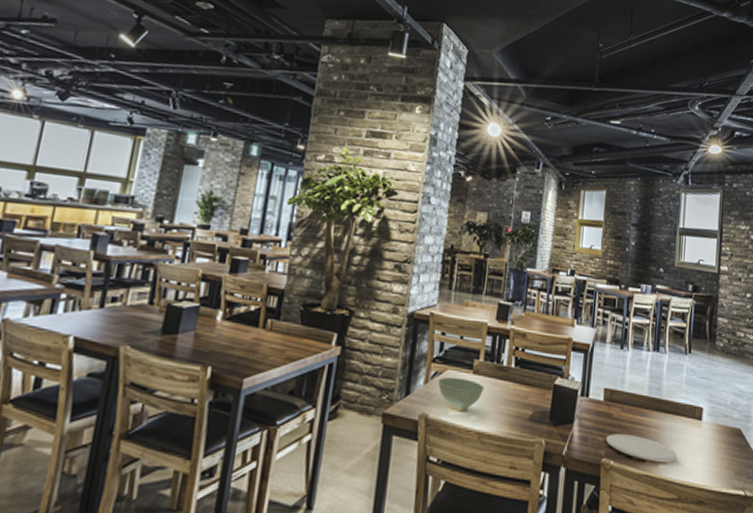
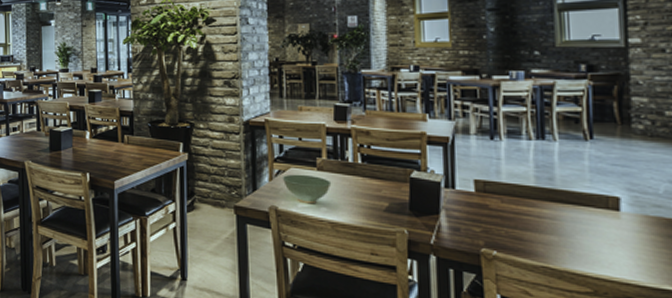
plate: present [606,434,678,463] -> none [484,224,588,255]

